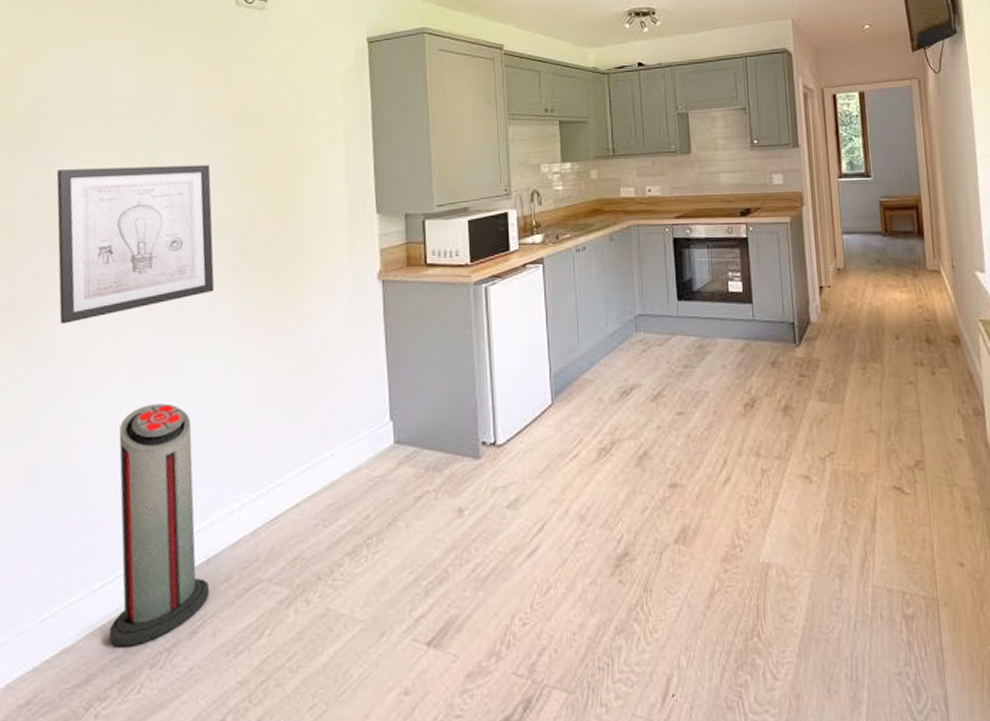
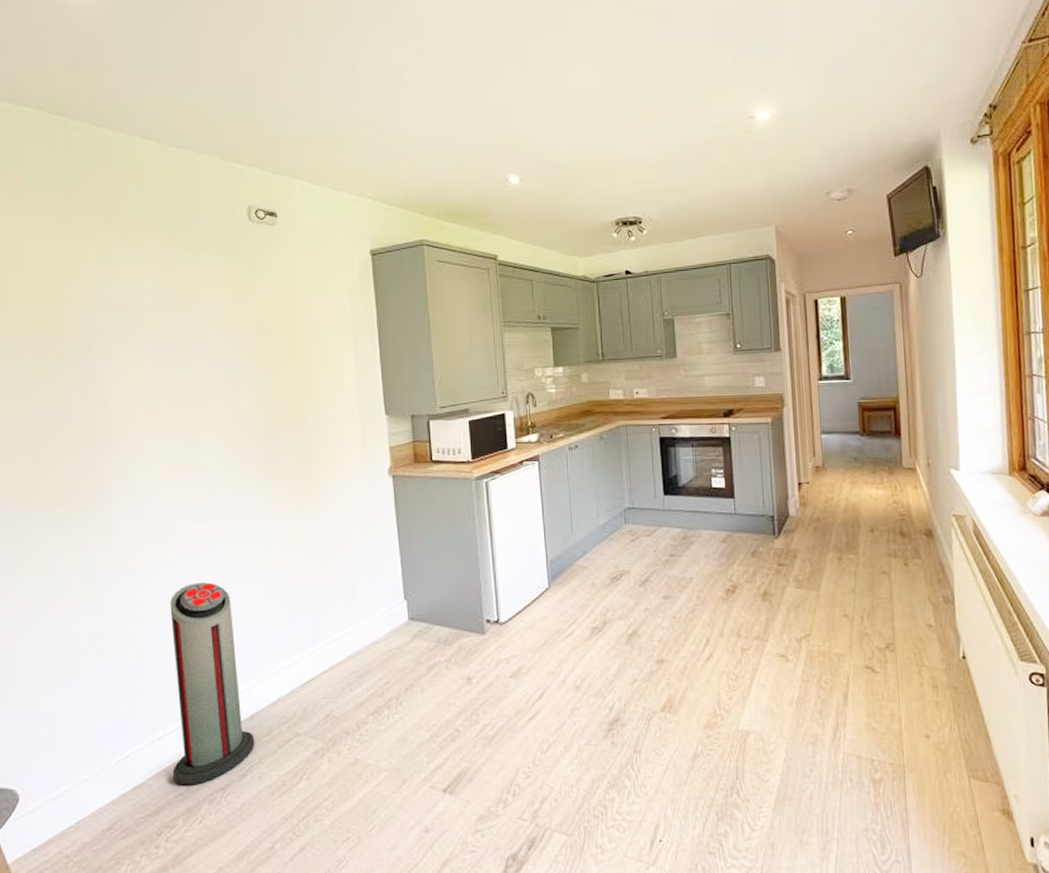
wall art: present [56,165,215,324] -> none [100,370,244,512]

